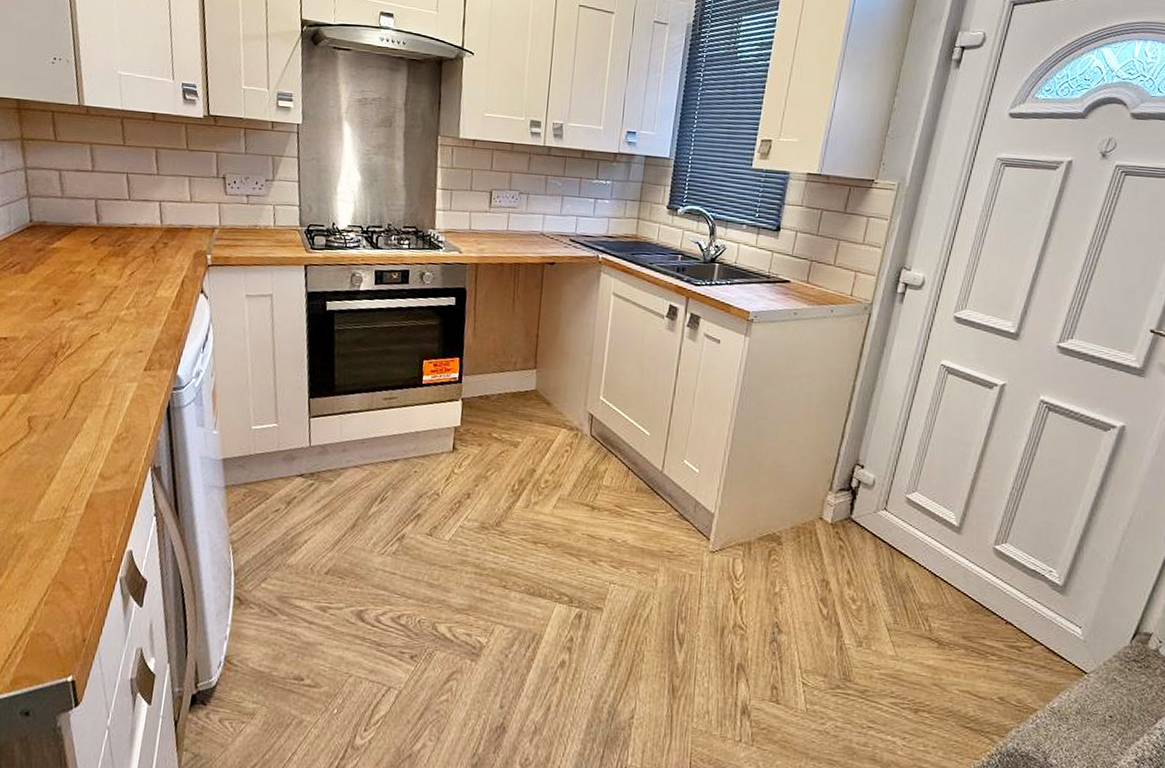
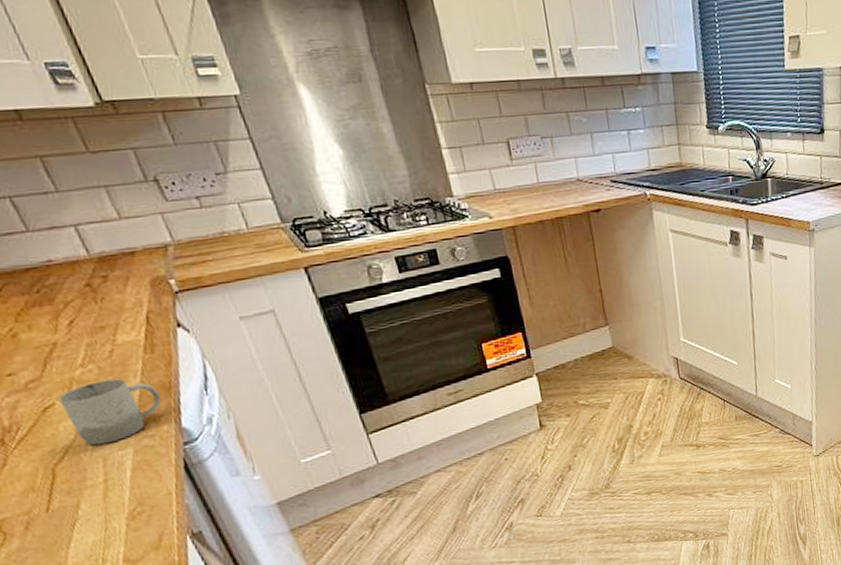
cup: none [103,323,171,375] -> present [59,378,162,446]

